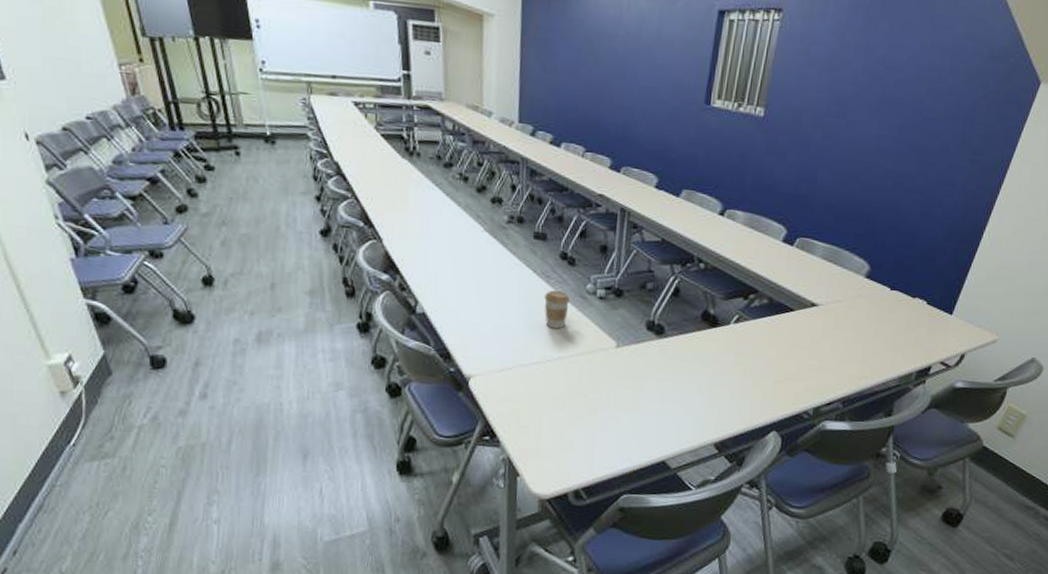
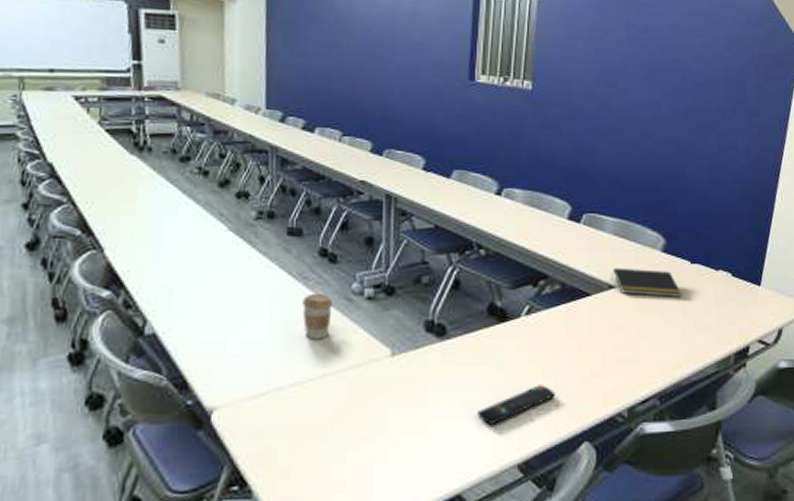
remote control: none [685,382,753,411] -> present [478,385,556,426]
notepad: none [815,288,878,319] -> present [611,267,682,297]

